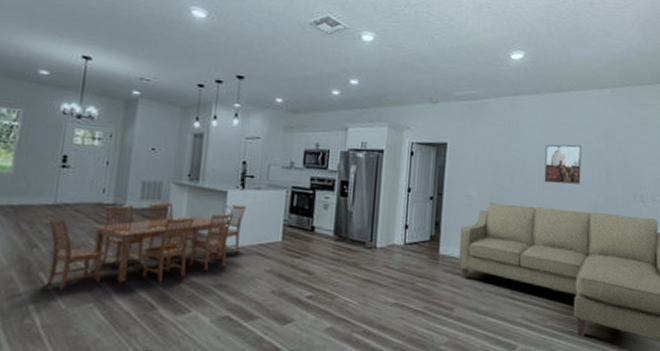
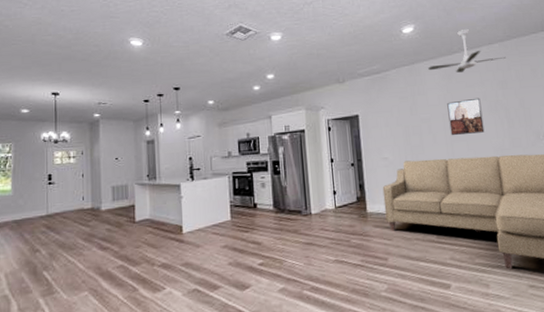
dining set: present [46,202,247,291] -> none [43,194,198,284]
ceiling fan: none [532,67,616,114] -> present [428,29,506,73]

